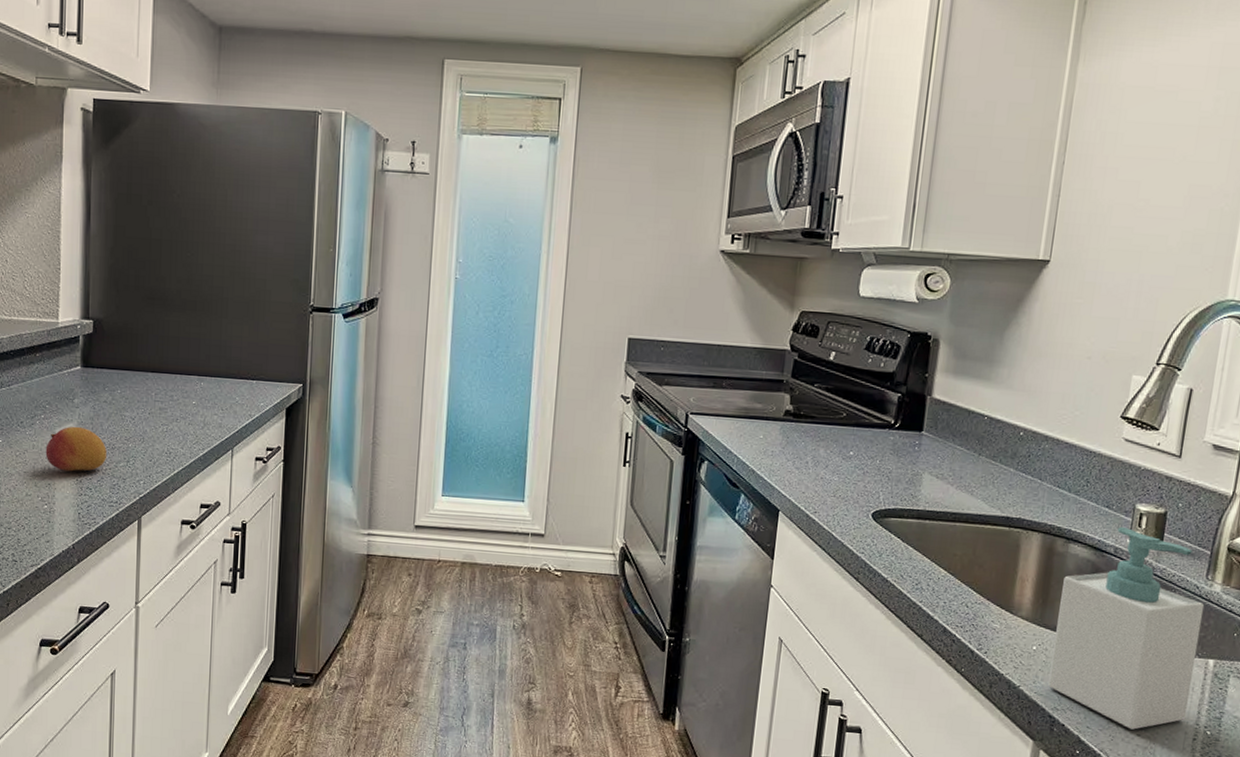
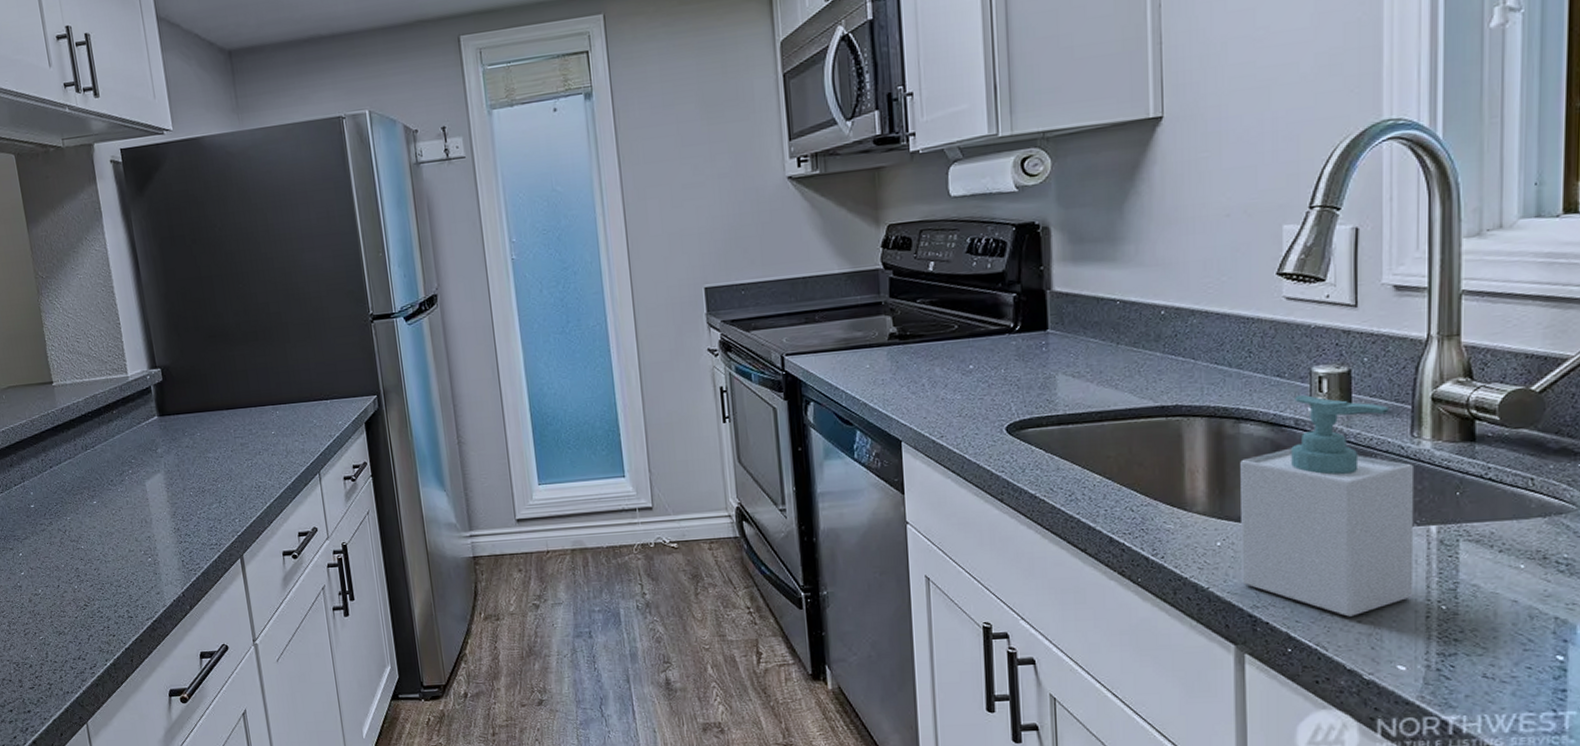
fruit: present [45,426,107,472] -> none [139,475,199,522]

